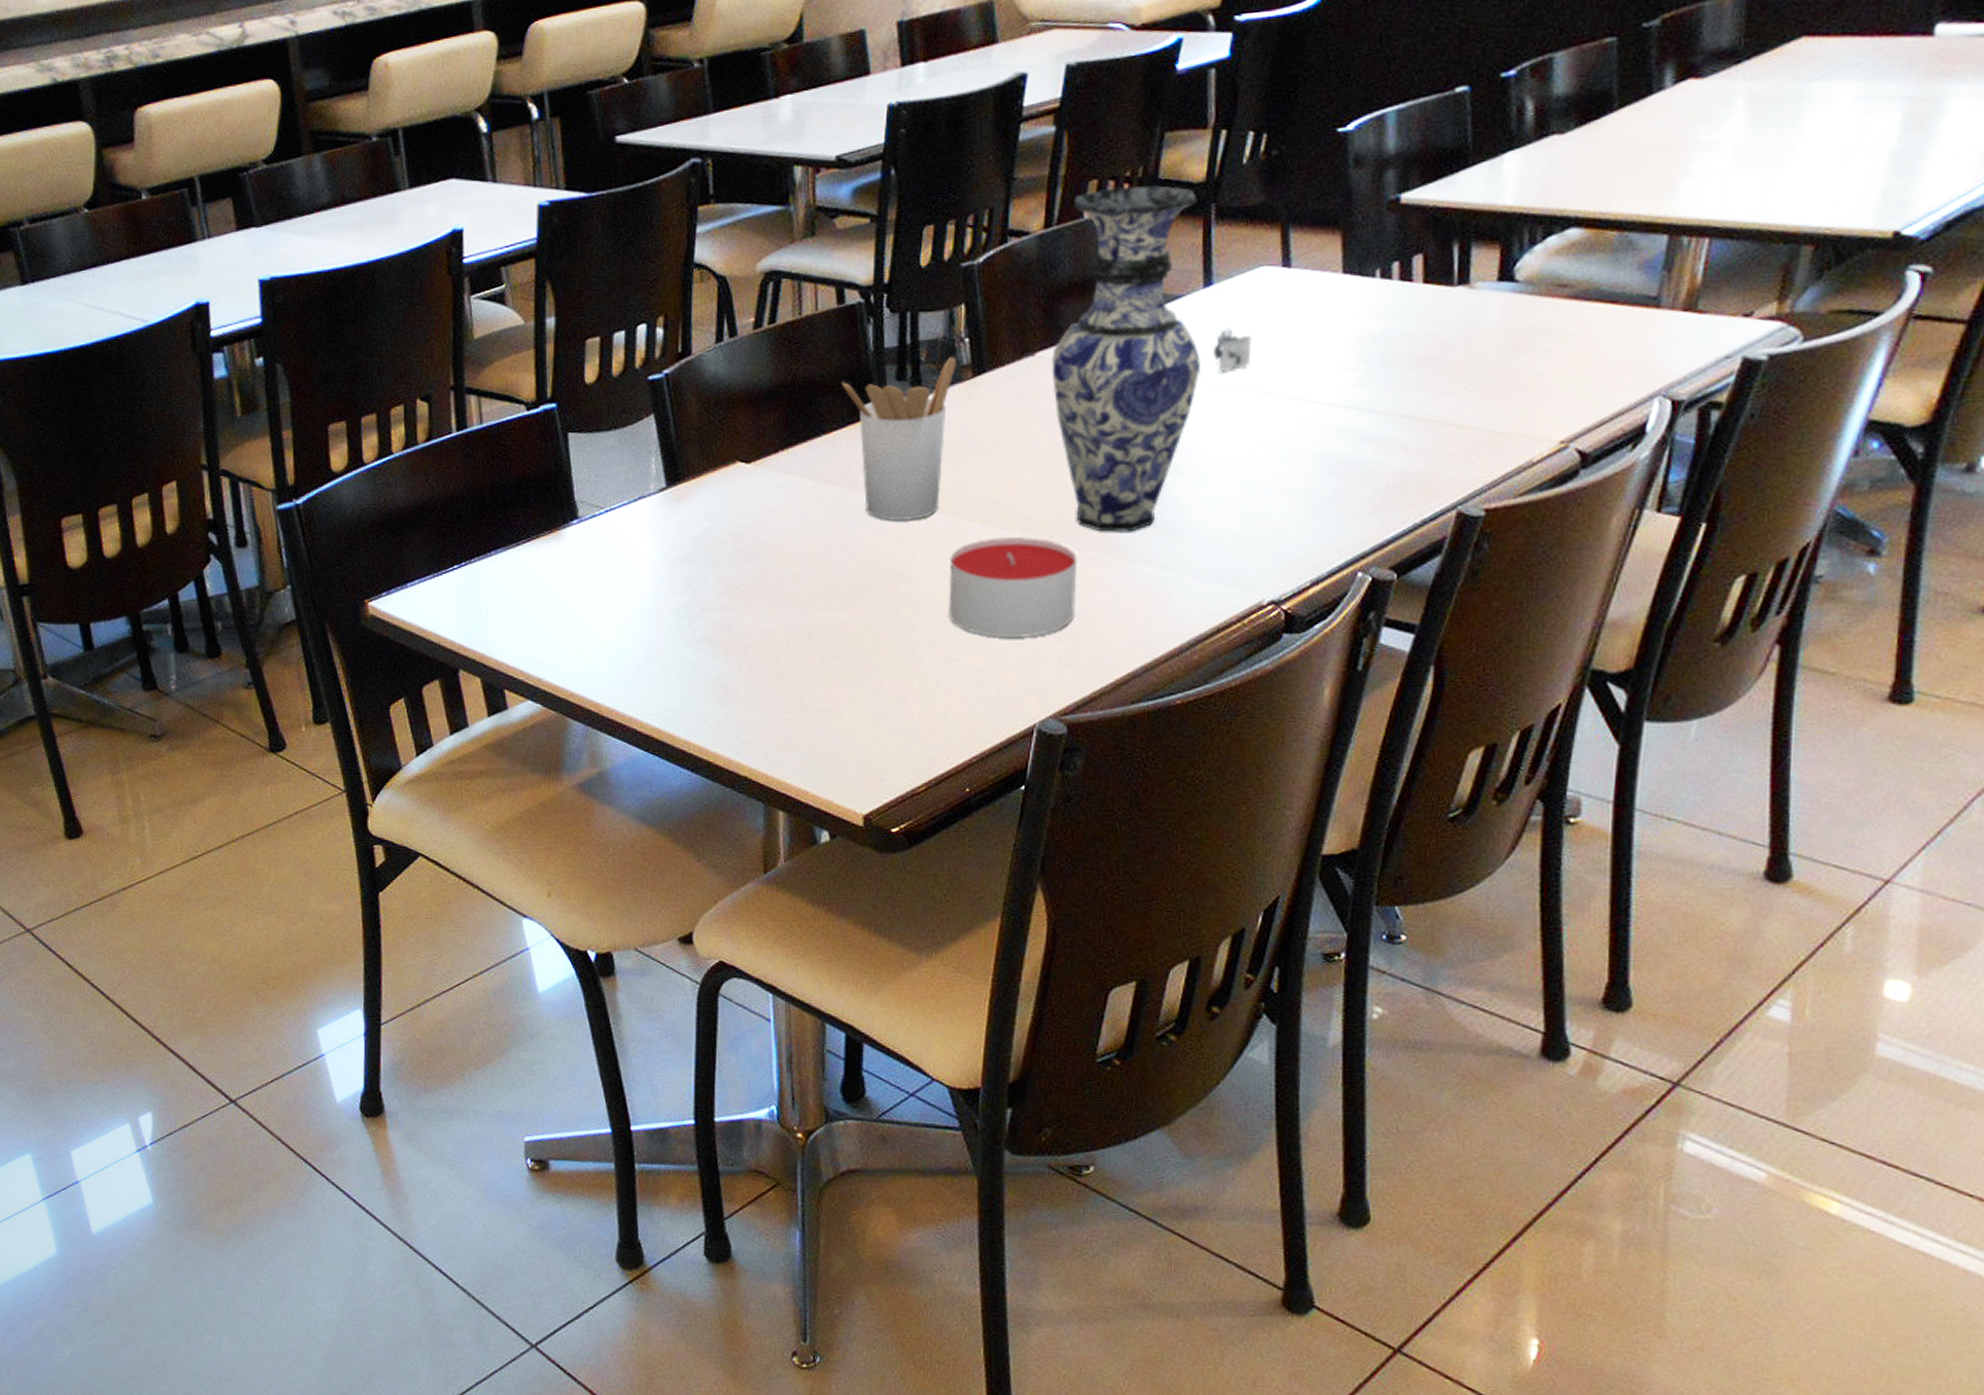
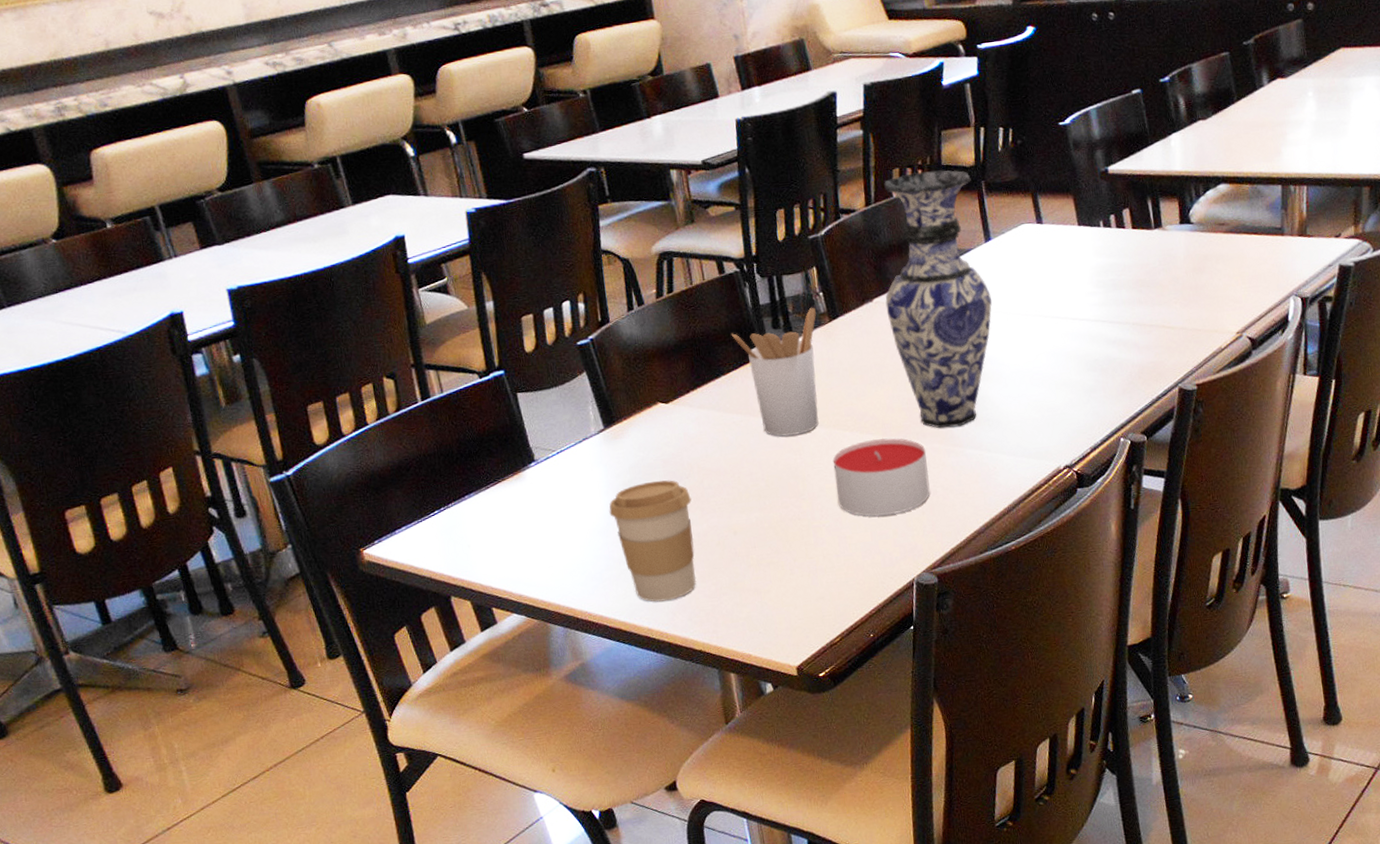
coffee cup: none [658,558,761,710] -> present [609,480,697,602]
napkin holder: present [1213,328,1252,372] -> none [999,270,1025,303]

